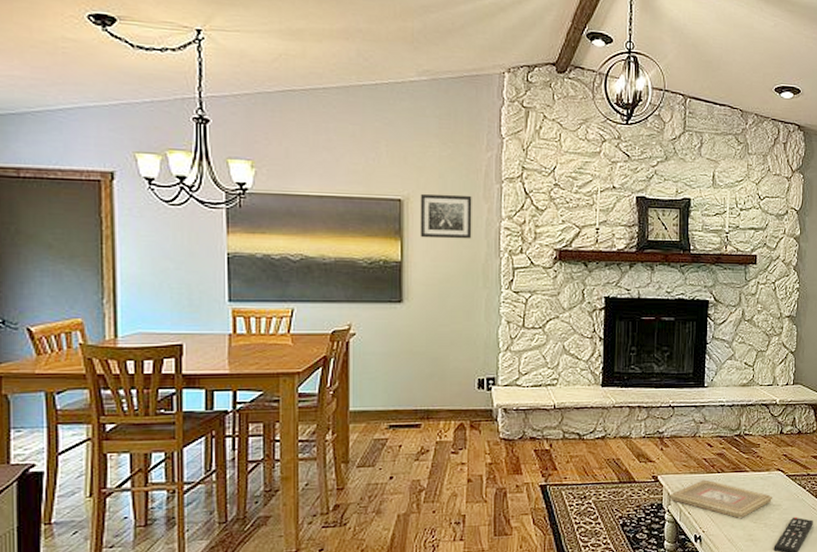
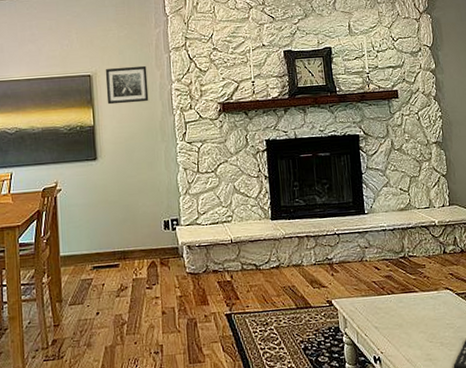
picture frame: present [669,479,772,519] -> none [345,301,445,339]

